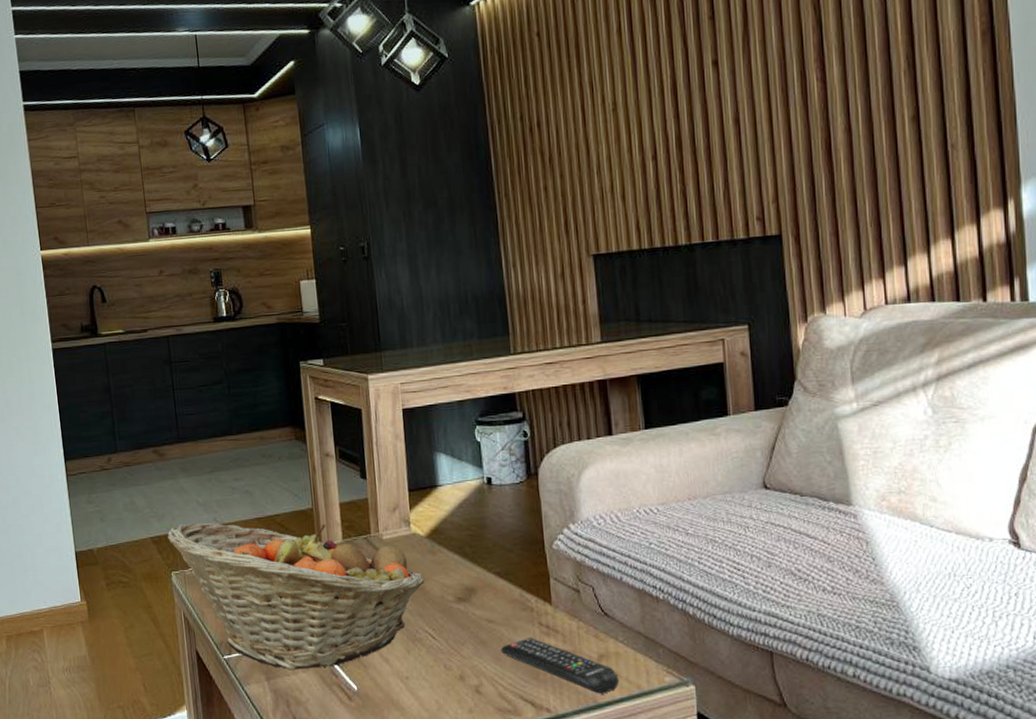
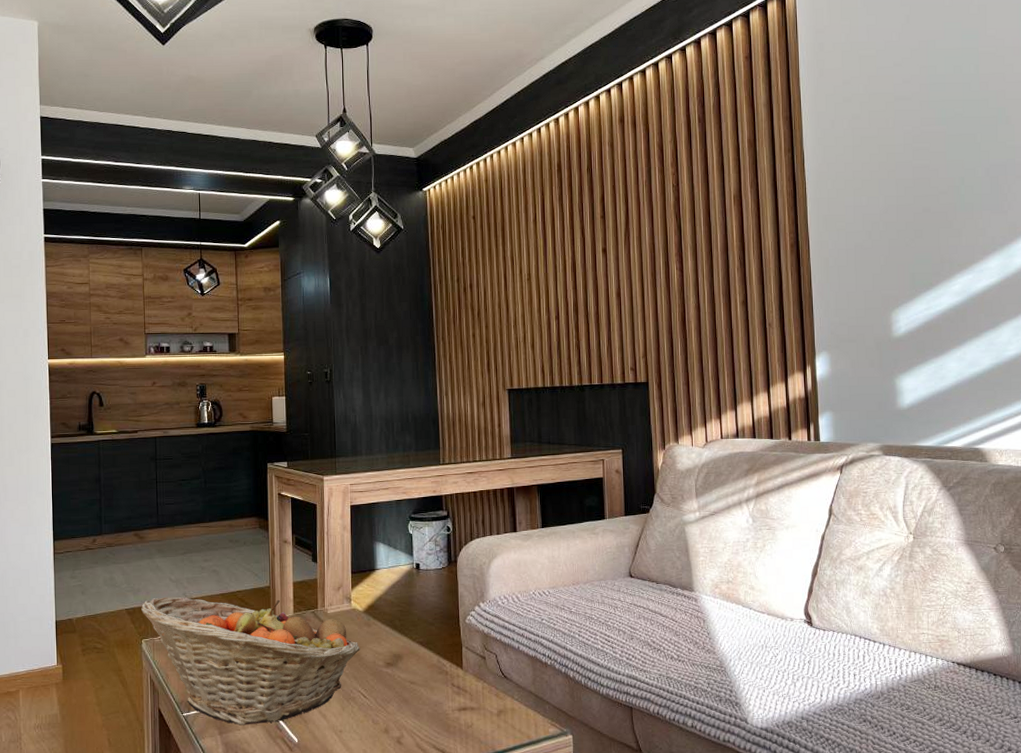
remote control: present [501,638,619,694] -> none [420,696,514,743]

